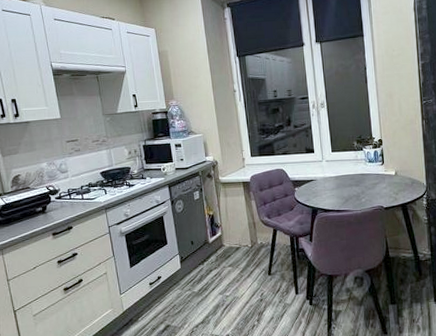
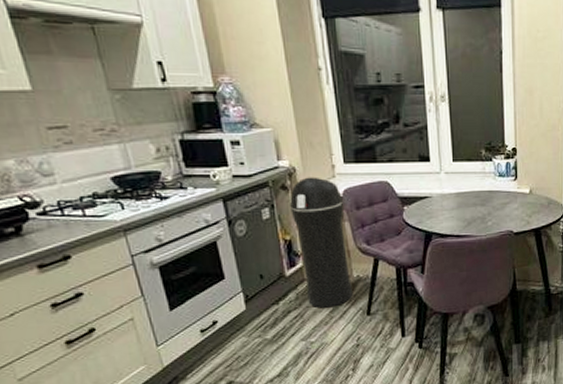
trash can: none [213,167,257,269] -> present [290,177,353,308]

